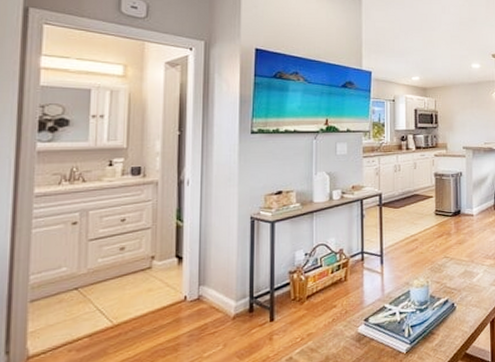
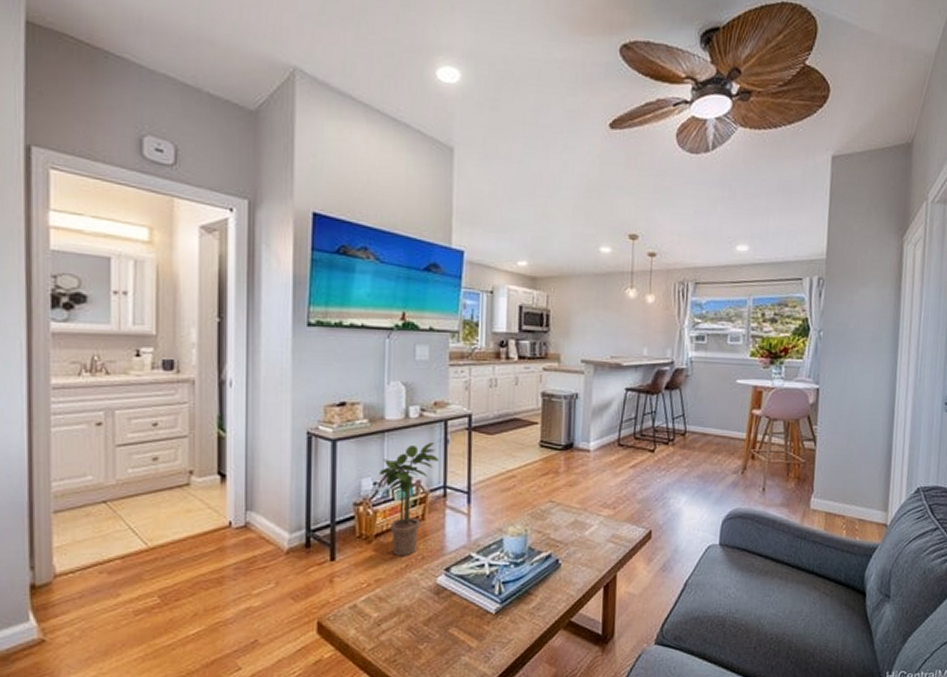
potted plant: none [310,217,357,313] -> present [379,441,439,557]

